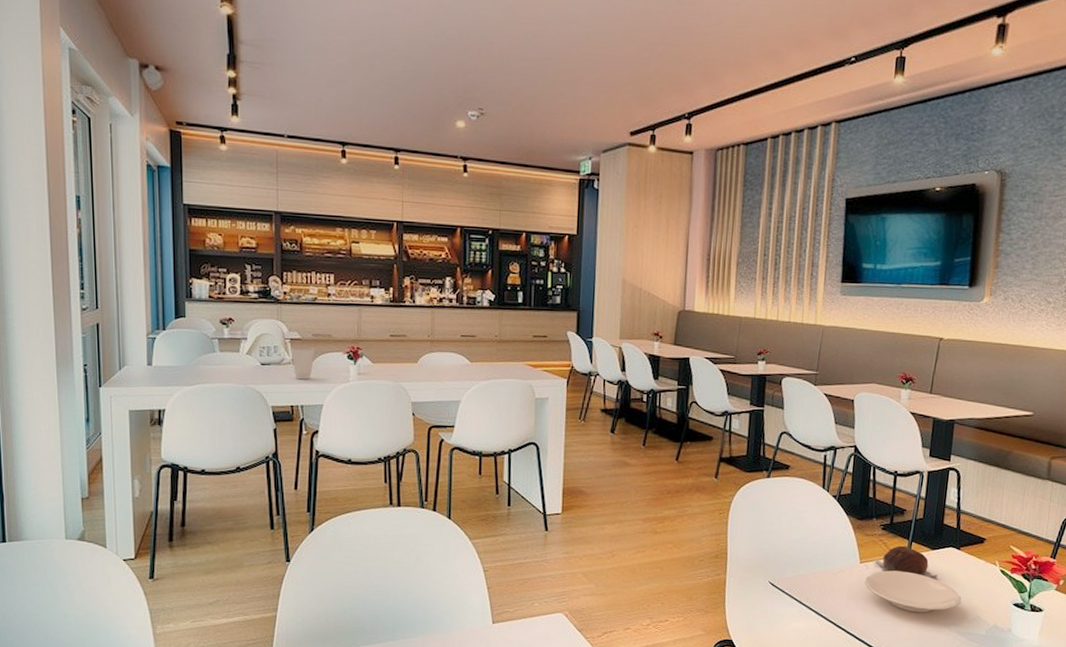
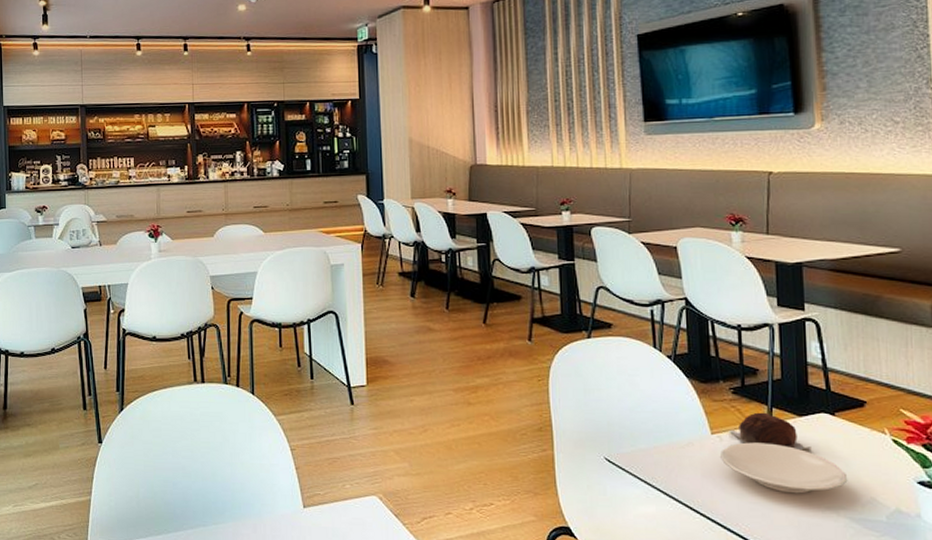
cup: present [291,347,315,380] -> none [97,228,120,260]

